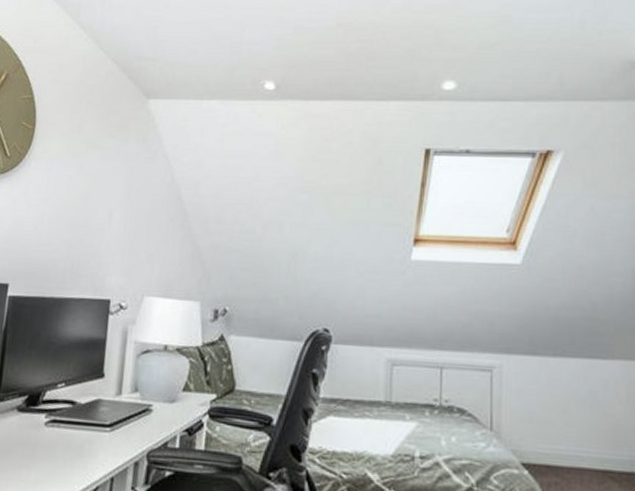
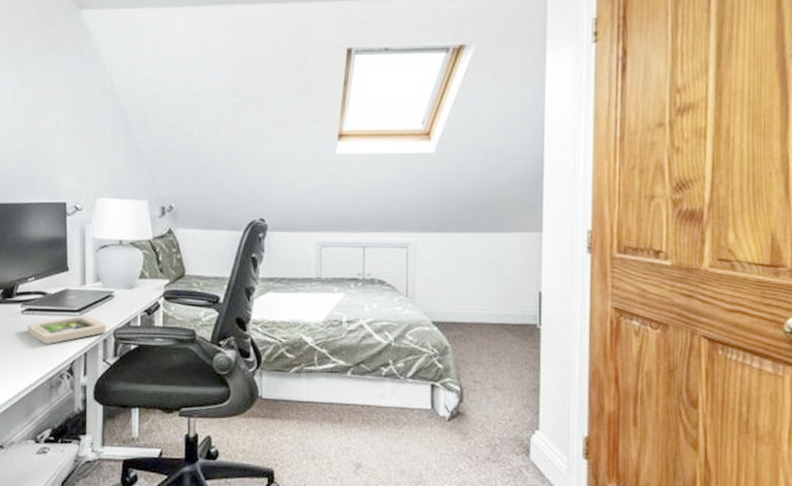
picture frame: none [48,430,141,464] -> present [26,315,107,344]

